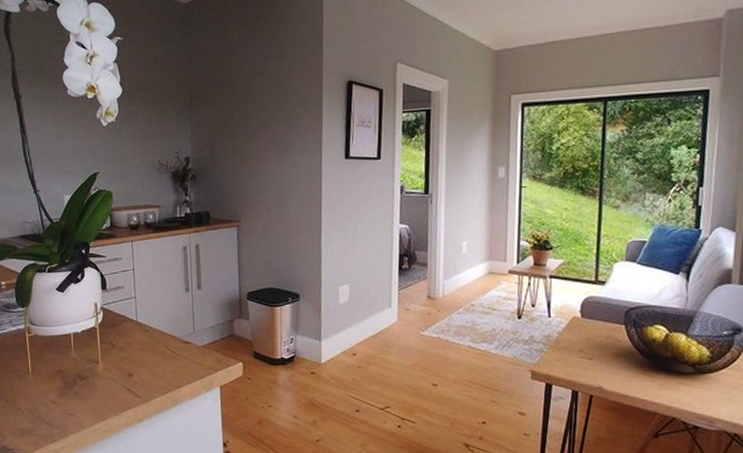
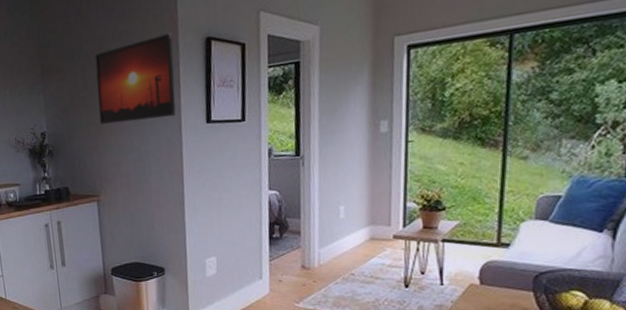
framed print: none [242,74,317,154] -> present [94,33,176,125]

